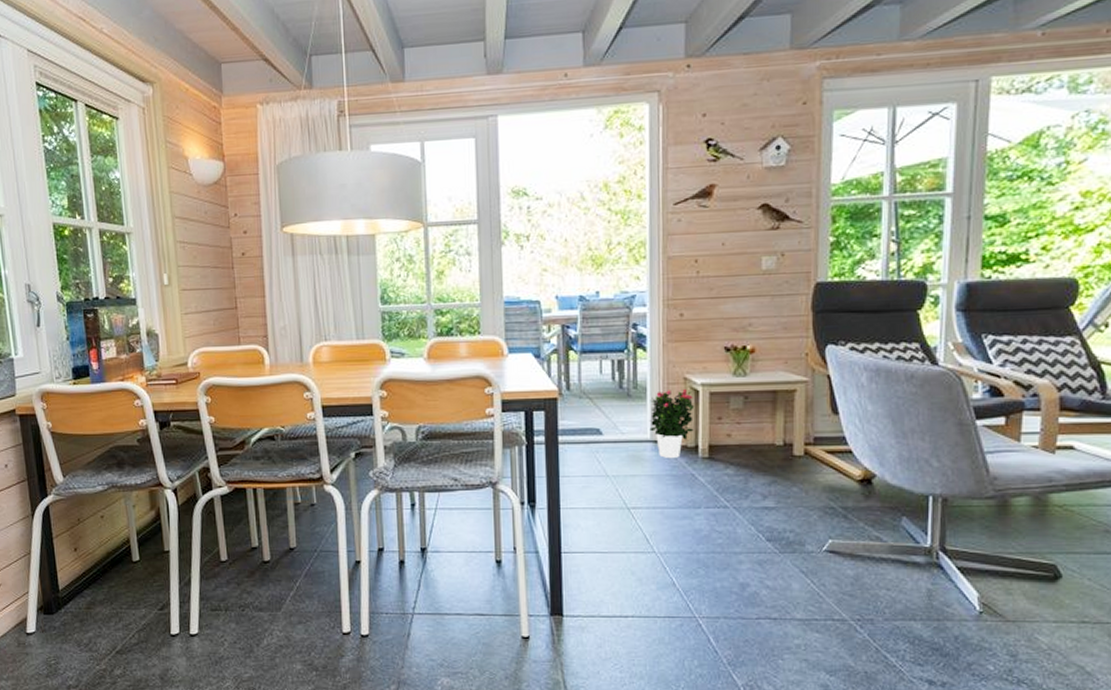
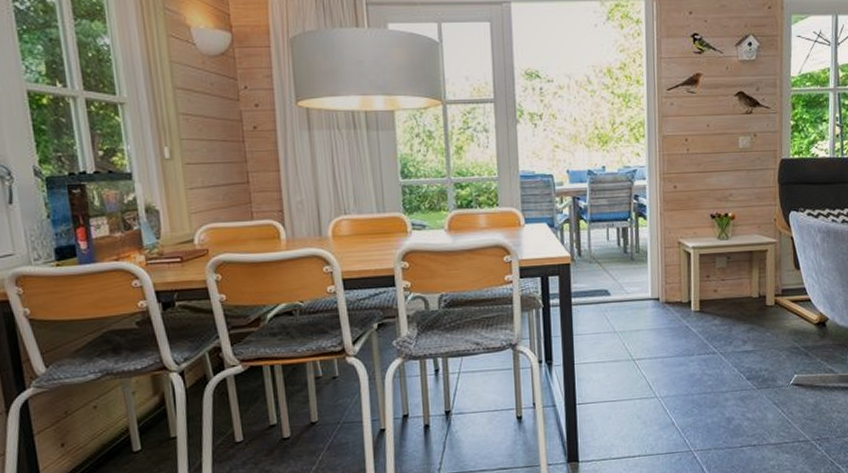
potted flower: present [649,388,695,458] -> none [650,251,687,313]

